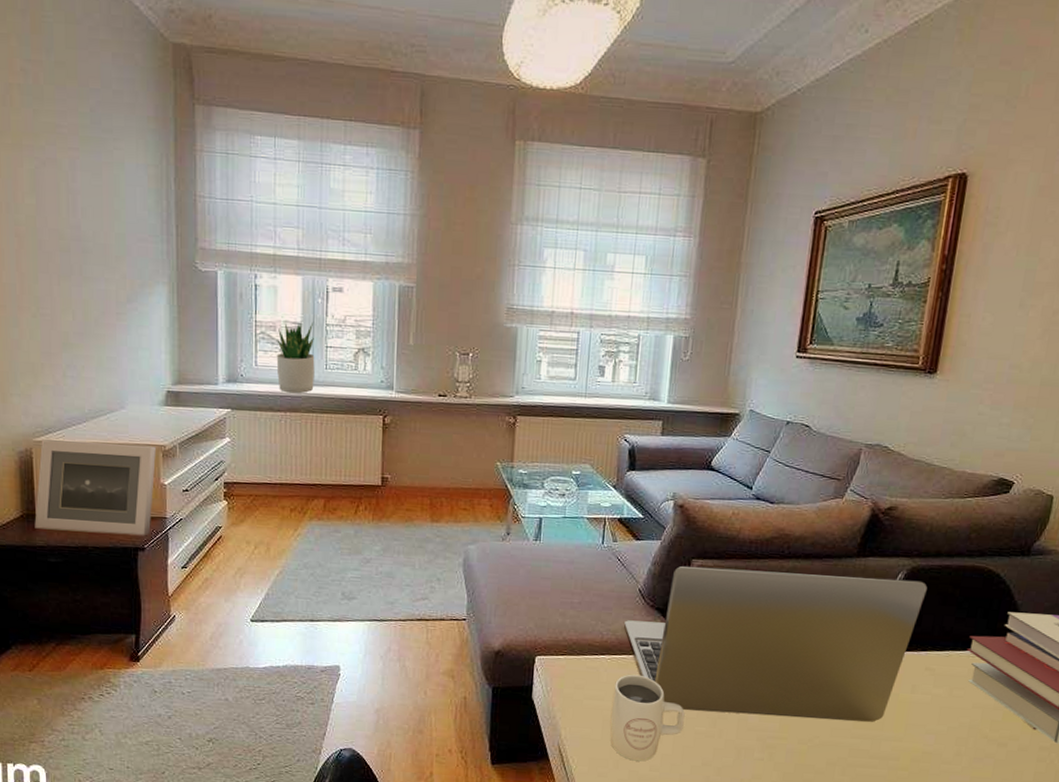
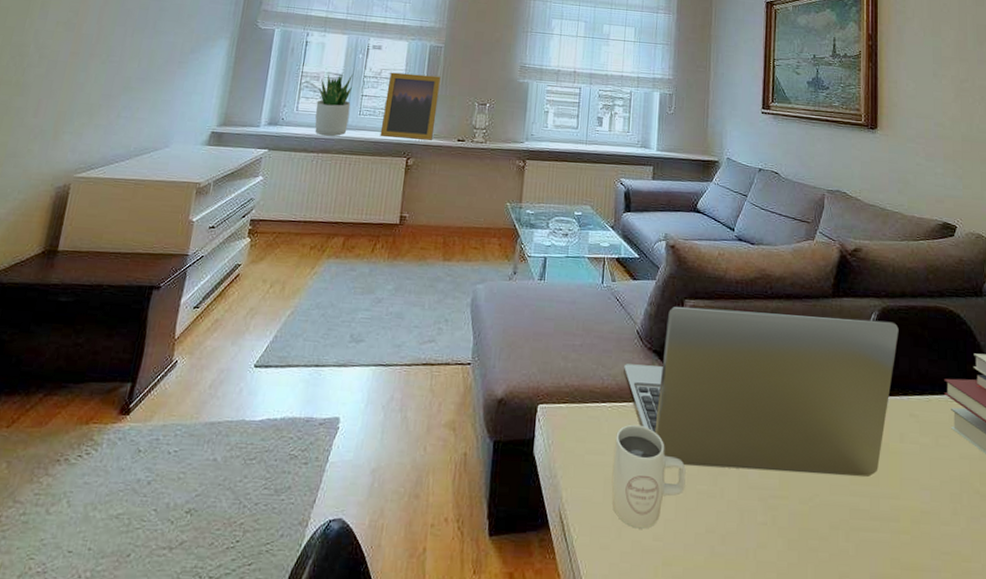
picture frame: present [34,439,157,536] -> none [53,175,192,274]
picture frame: none [351,319,414,396] -> present [380,72,441,140]

